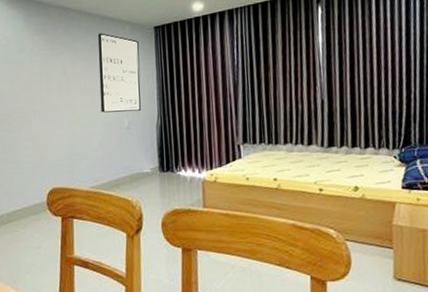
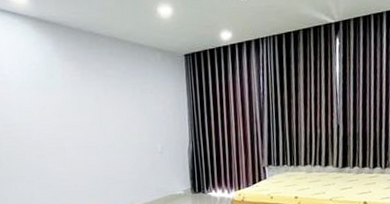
wall art: present [97,33,141,113] -> none [129,59,173,138]

